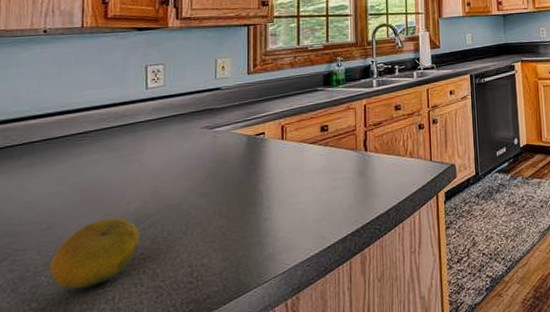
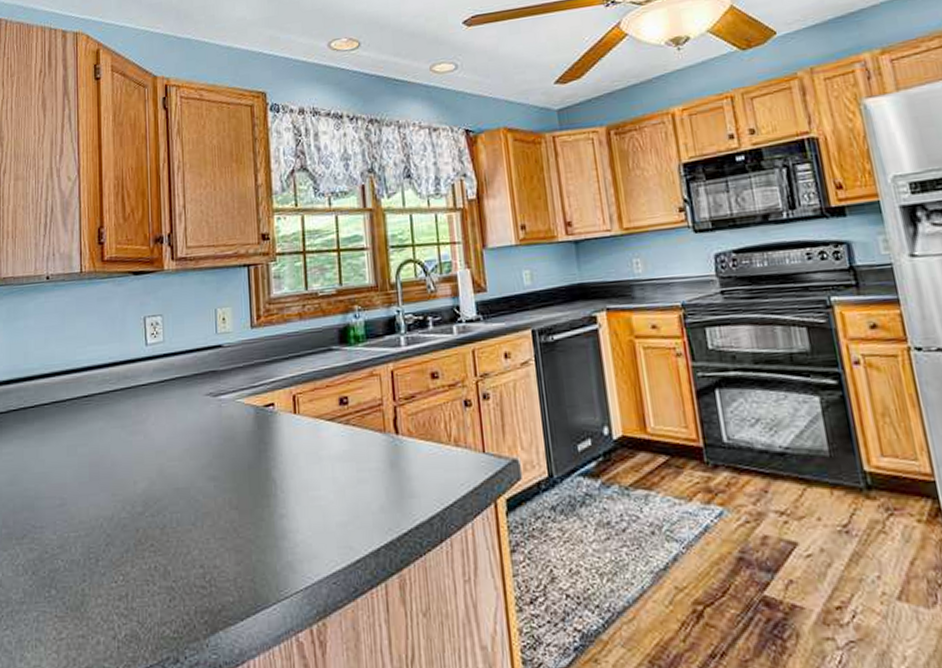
fruit: present [50,218,140,289] -> none [66,499,149,579]

